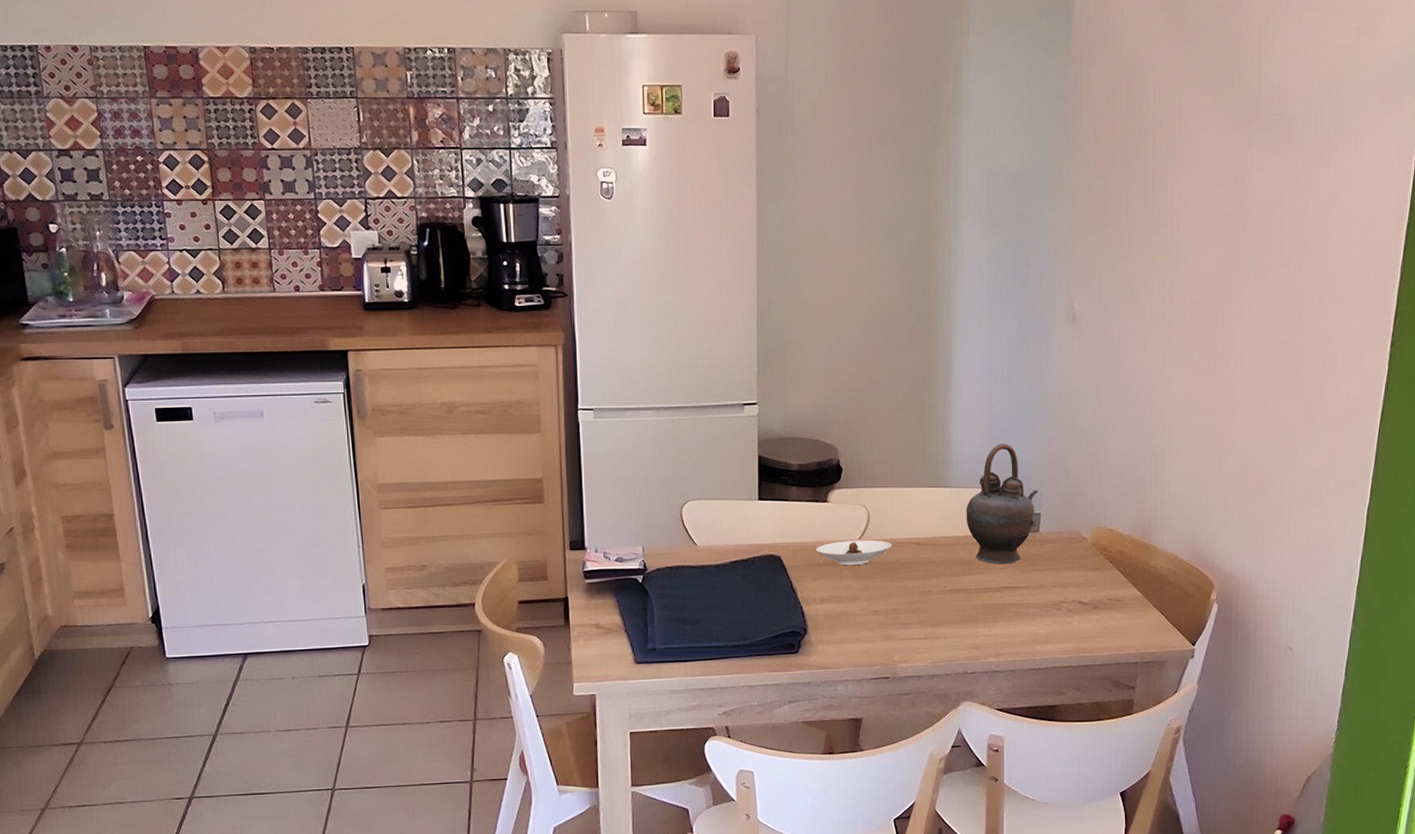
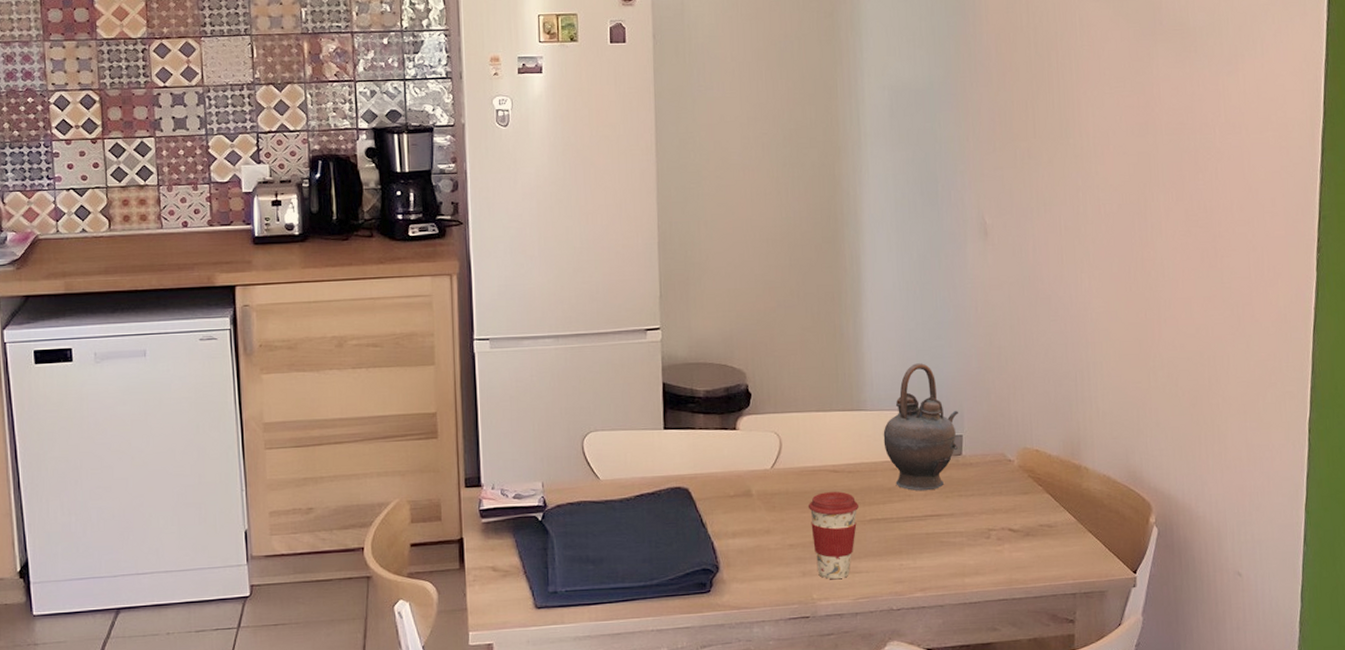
saucer: present [815,540,892,566] -> none [725,468,806,497]
coffee cup: none [892,563,940,643] -> present [808,491,859,579]

